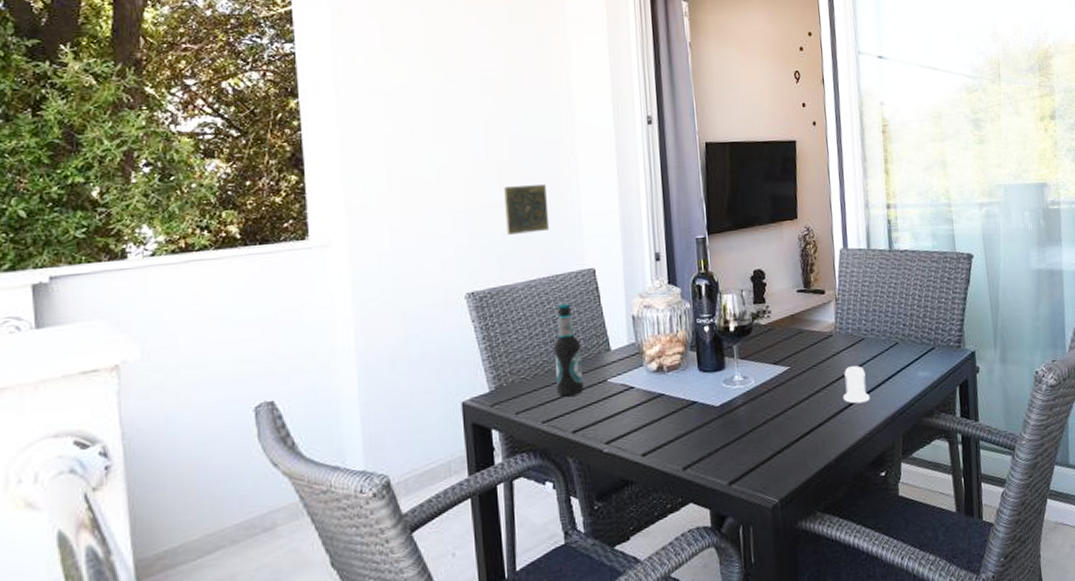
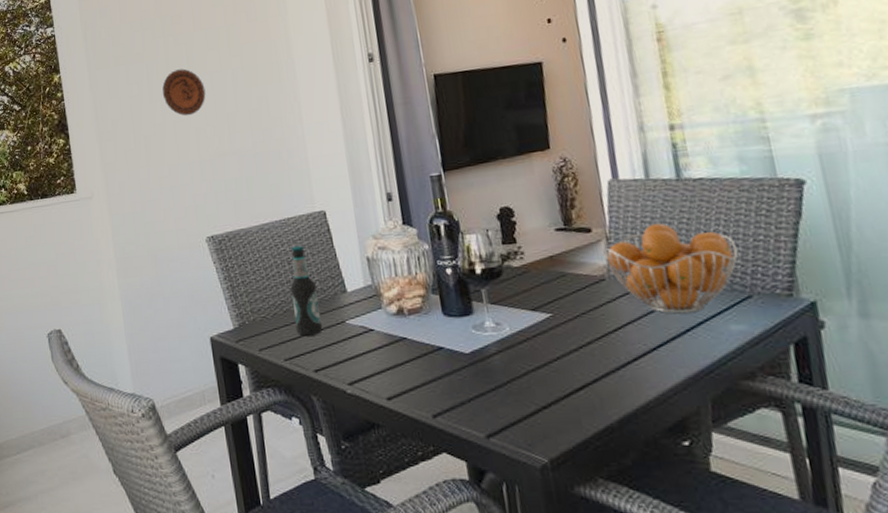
decorative plate: none [426,109,477,161] -> present [162,68,206,116]
decorative tile: present [504,184,550,235] -> none [233,131,279,181]
fruit basket: none [832,286,928,364] -> present [603,223,739,314]
salt shaker: present [842,366,870,404] -> none [623,315,662,359]

